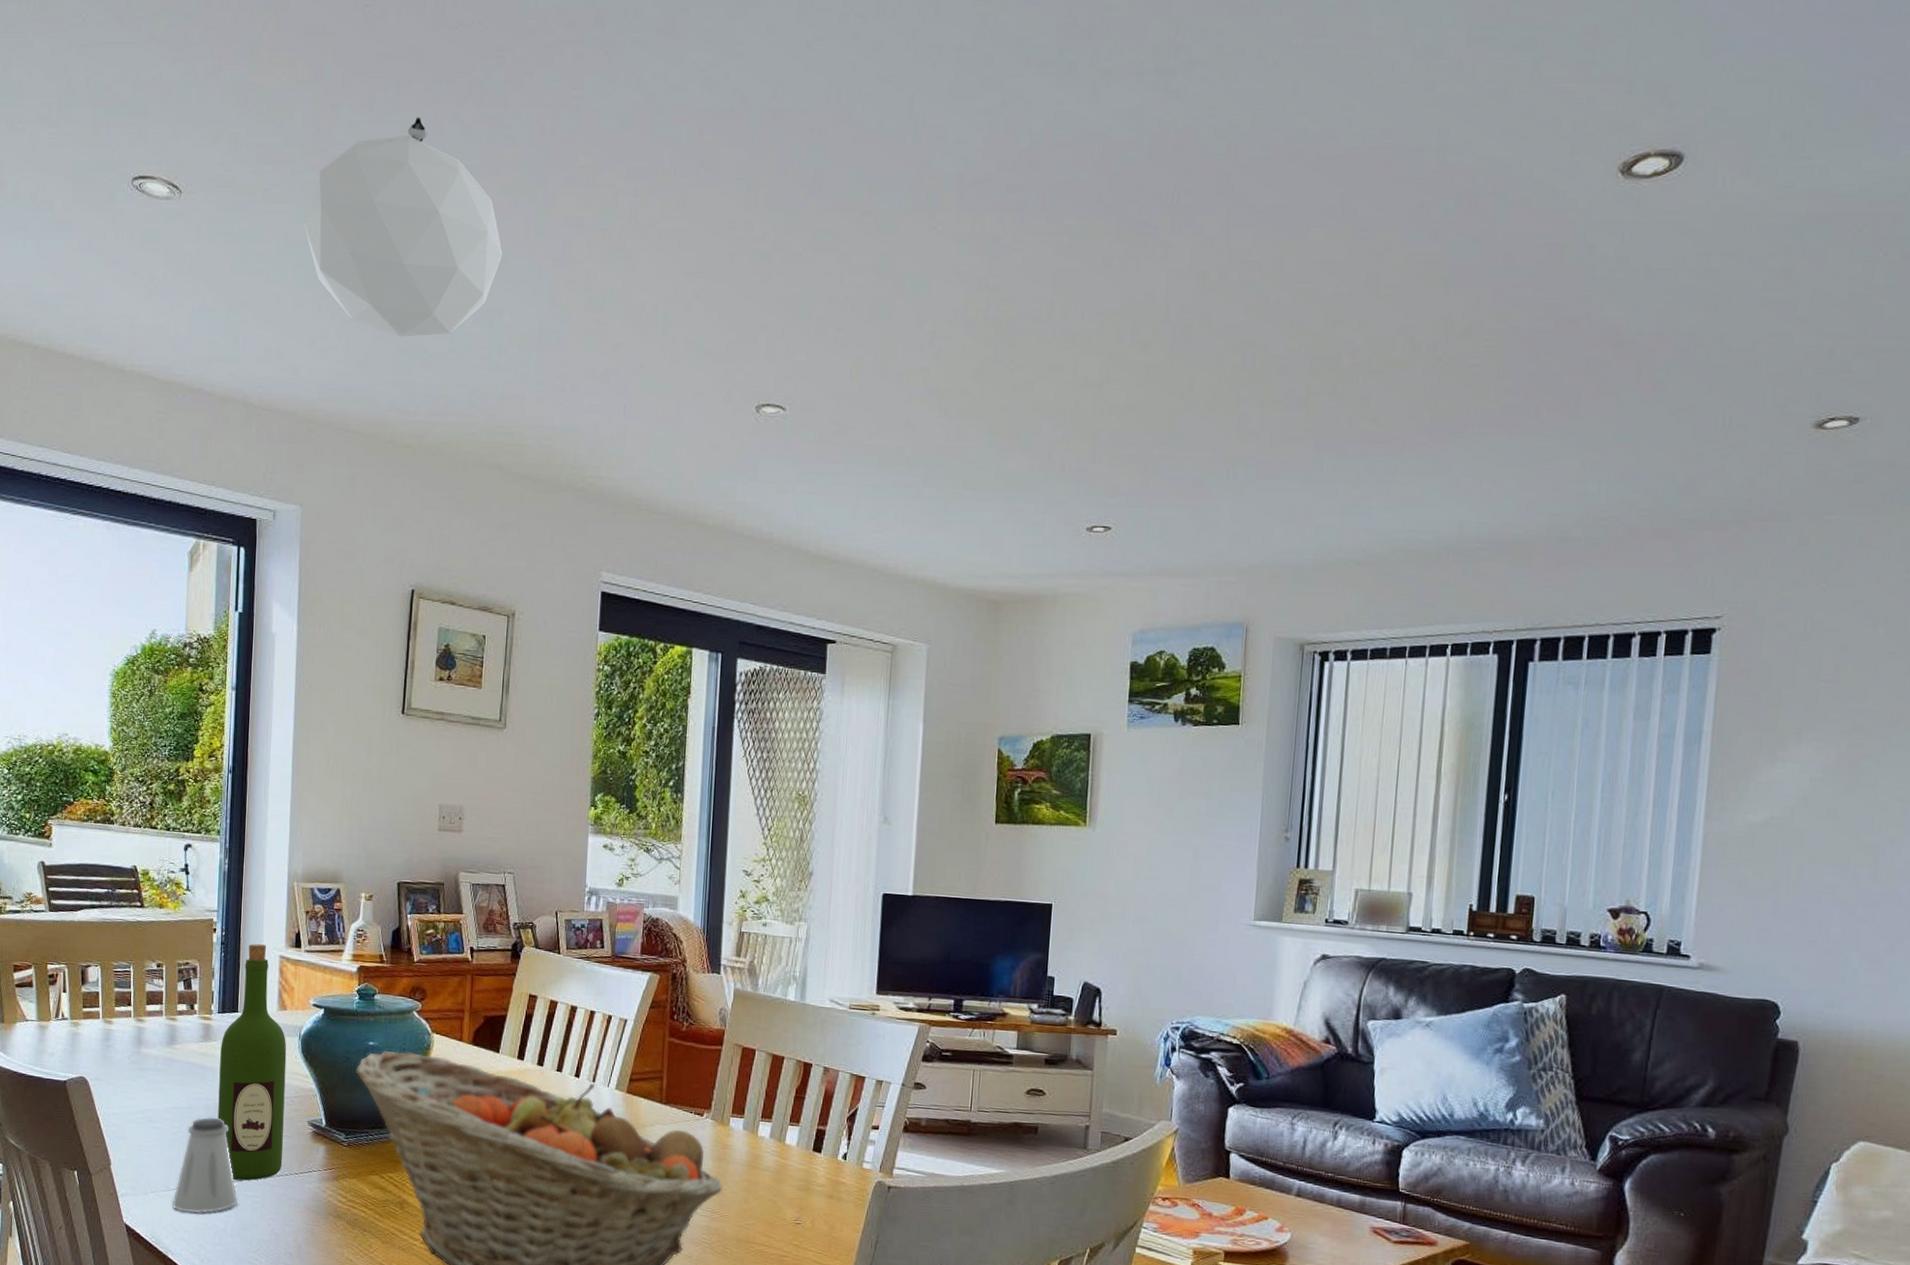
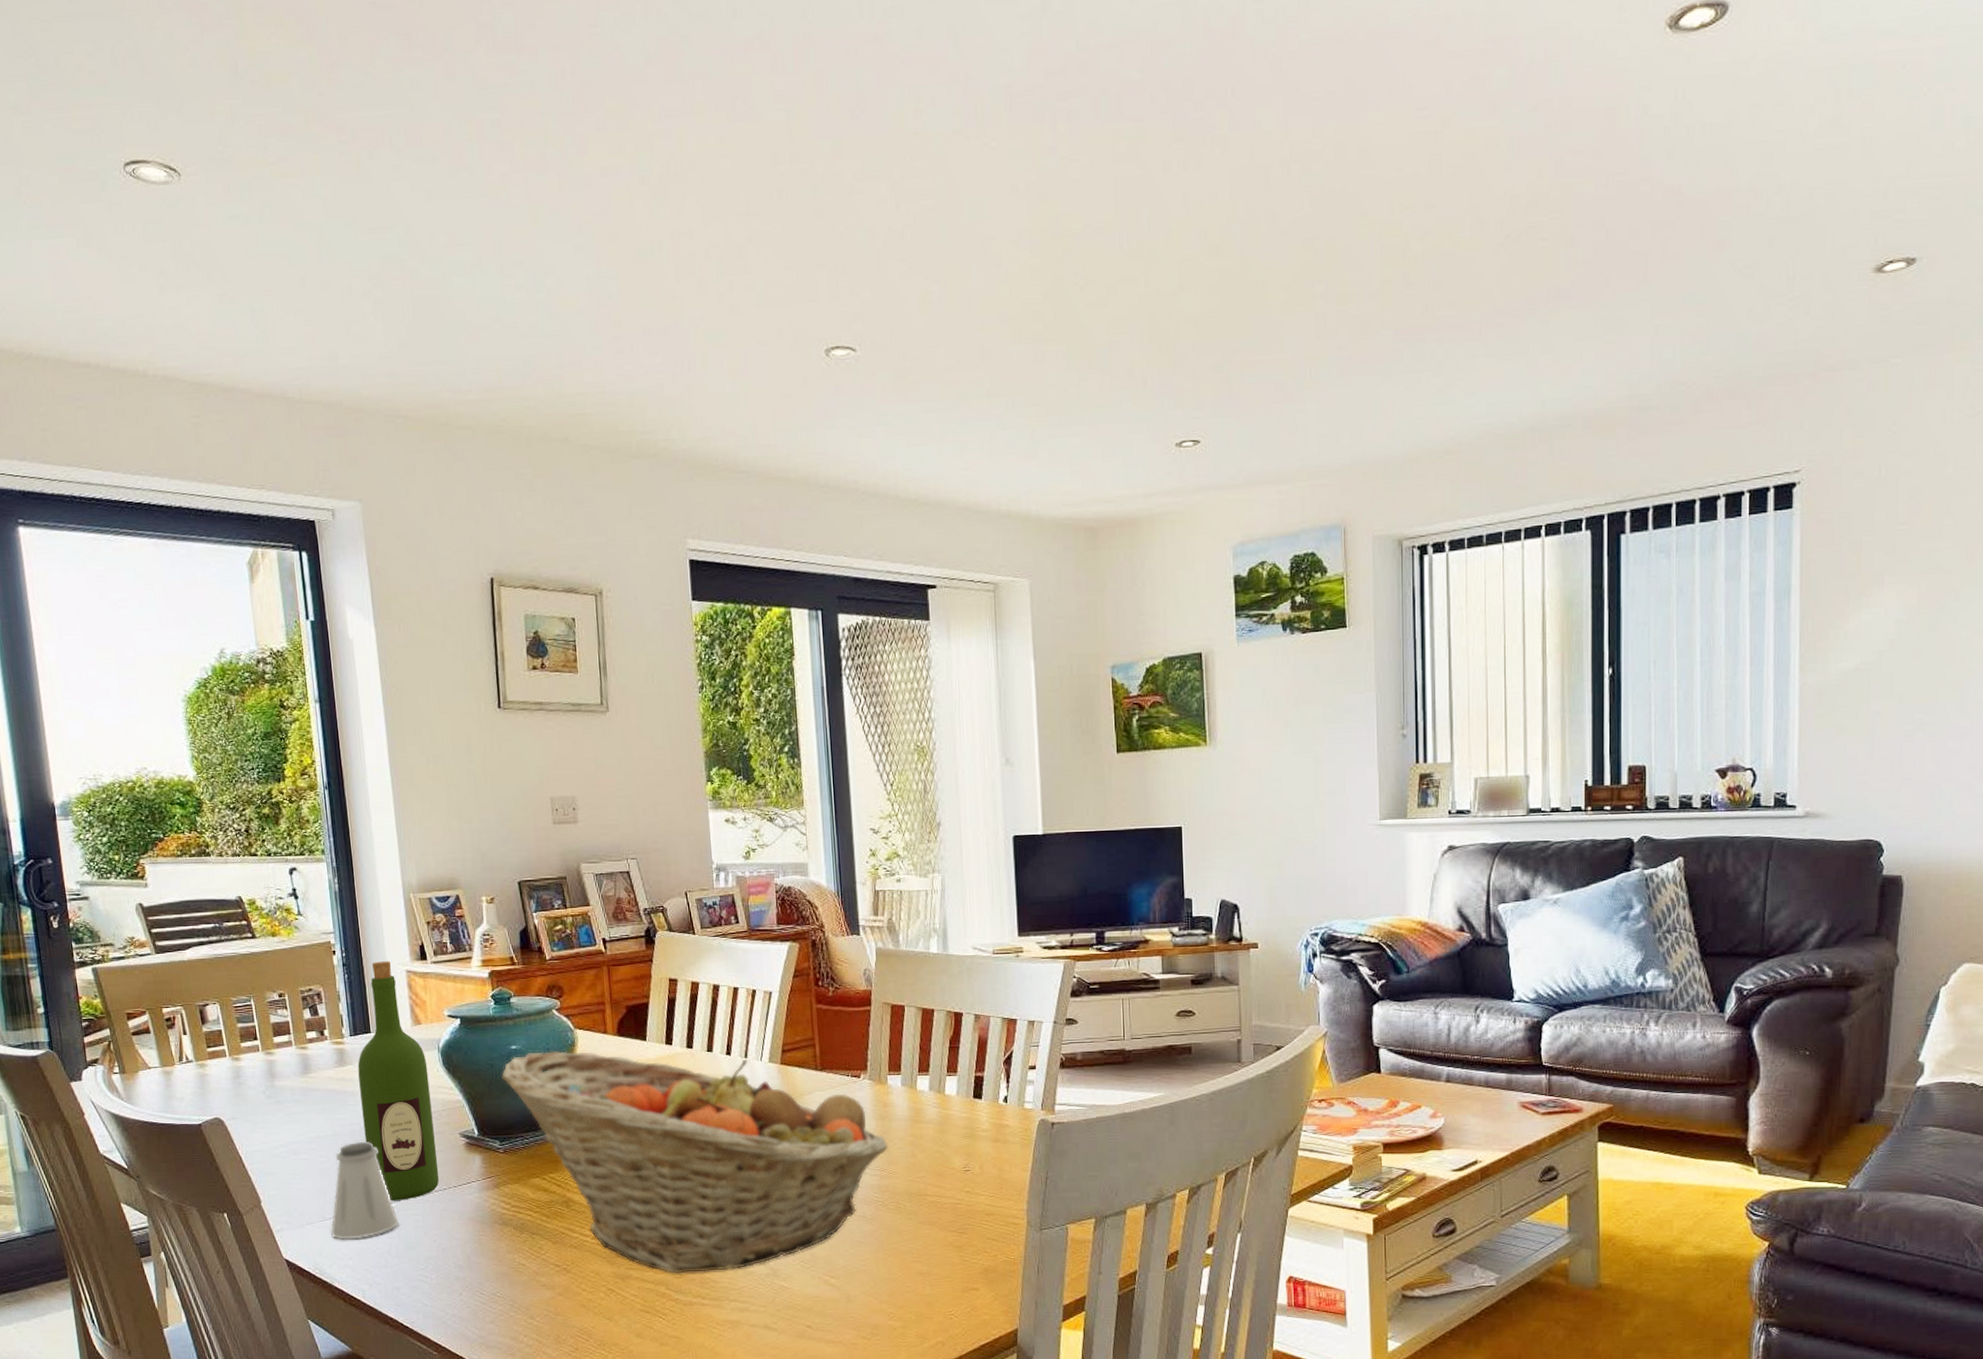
pendant lamp: present [303,117,503,337] -> none [318,70,539,311]

